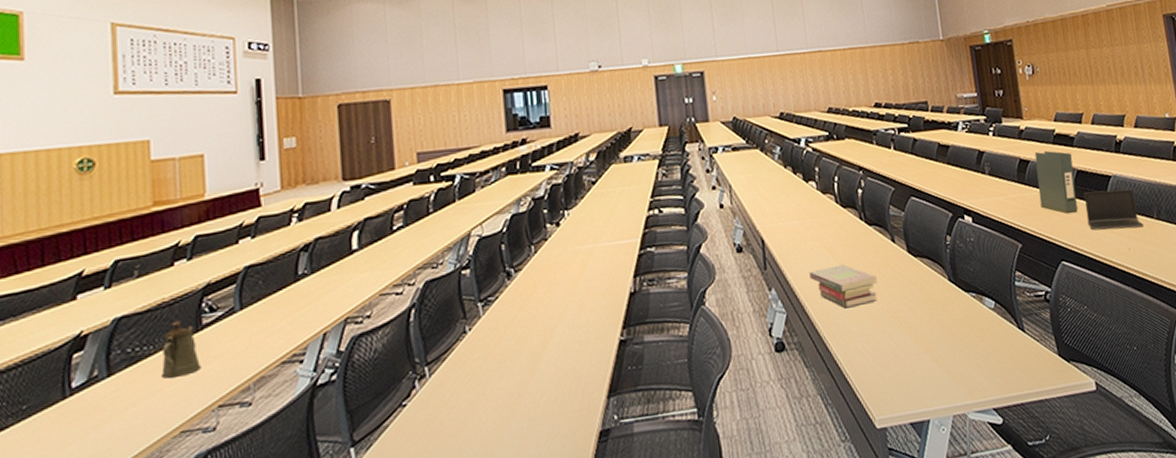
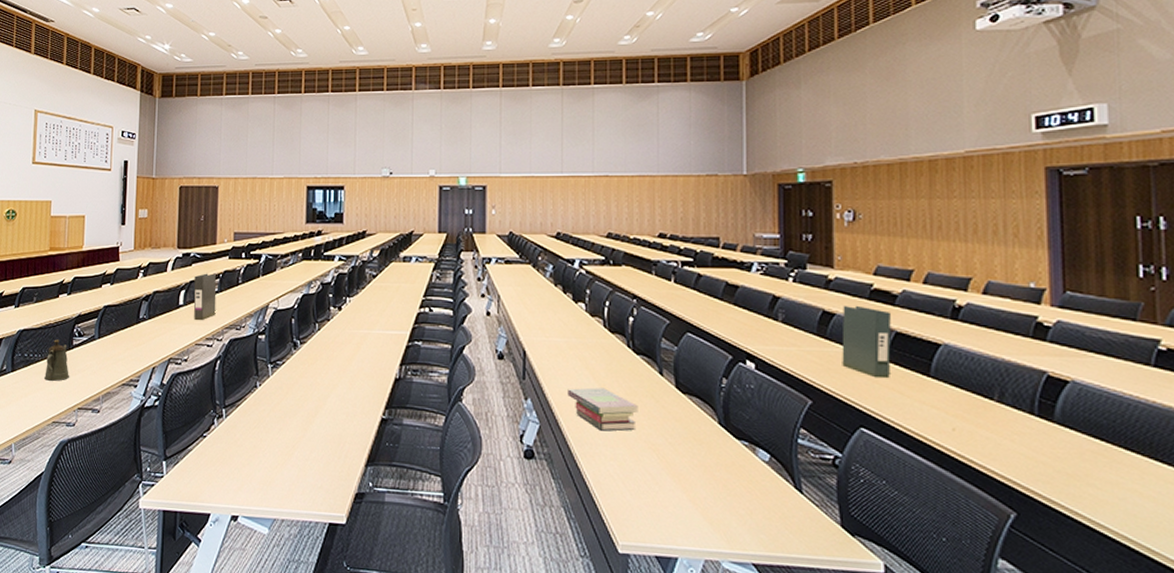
binder: none [369,205,403,266] -> present [193,273,217,321]
laptop computer: present [1083,188,1143,231] -> none [900,358,977,408]

